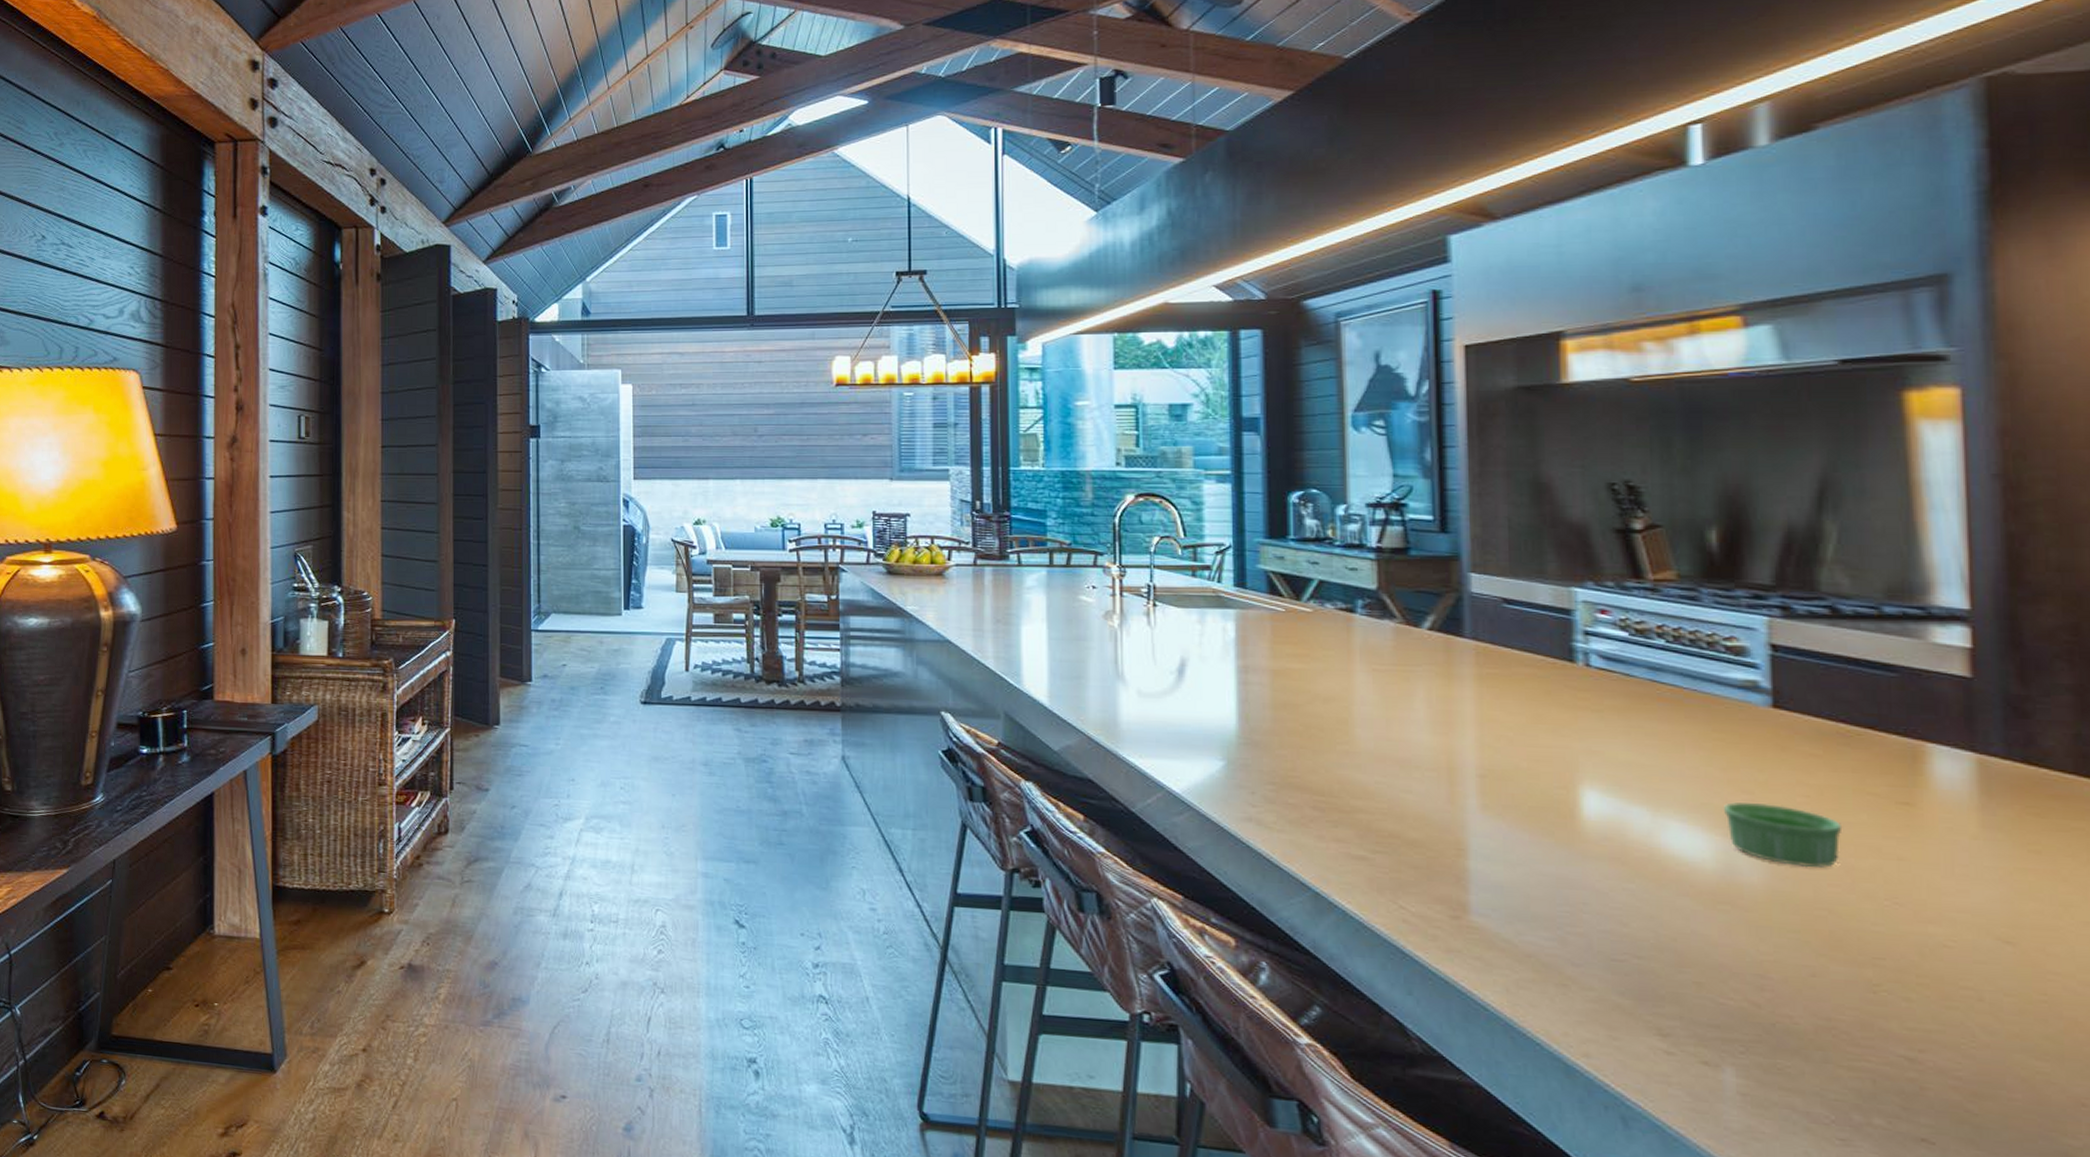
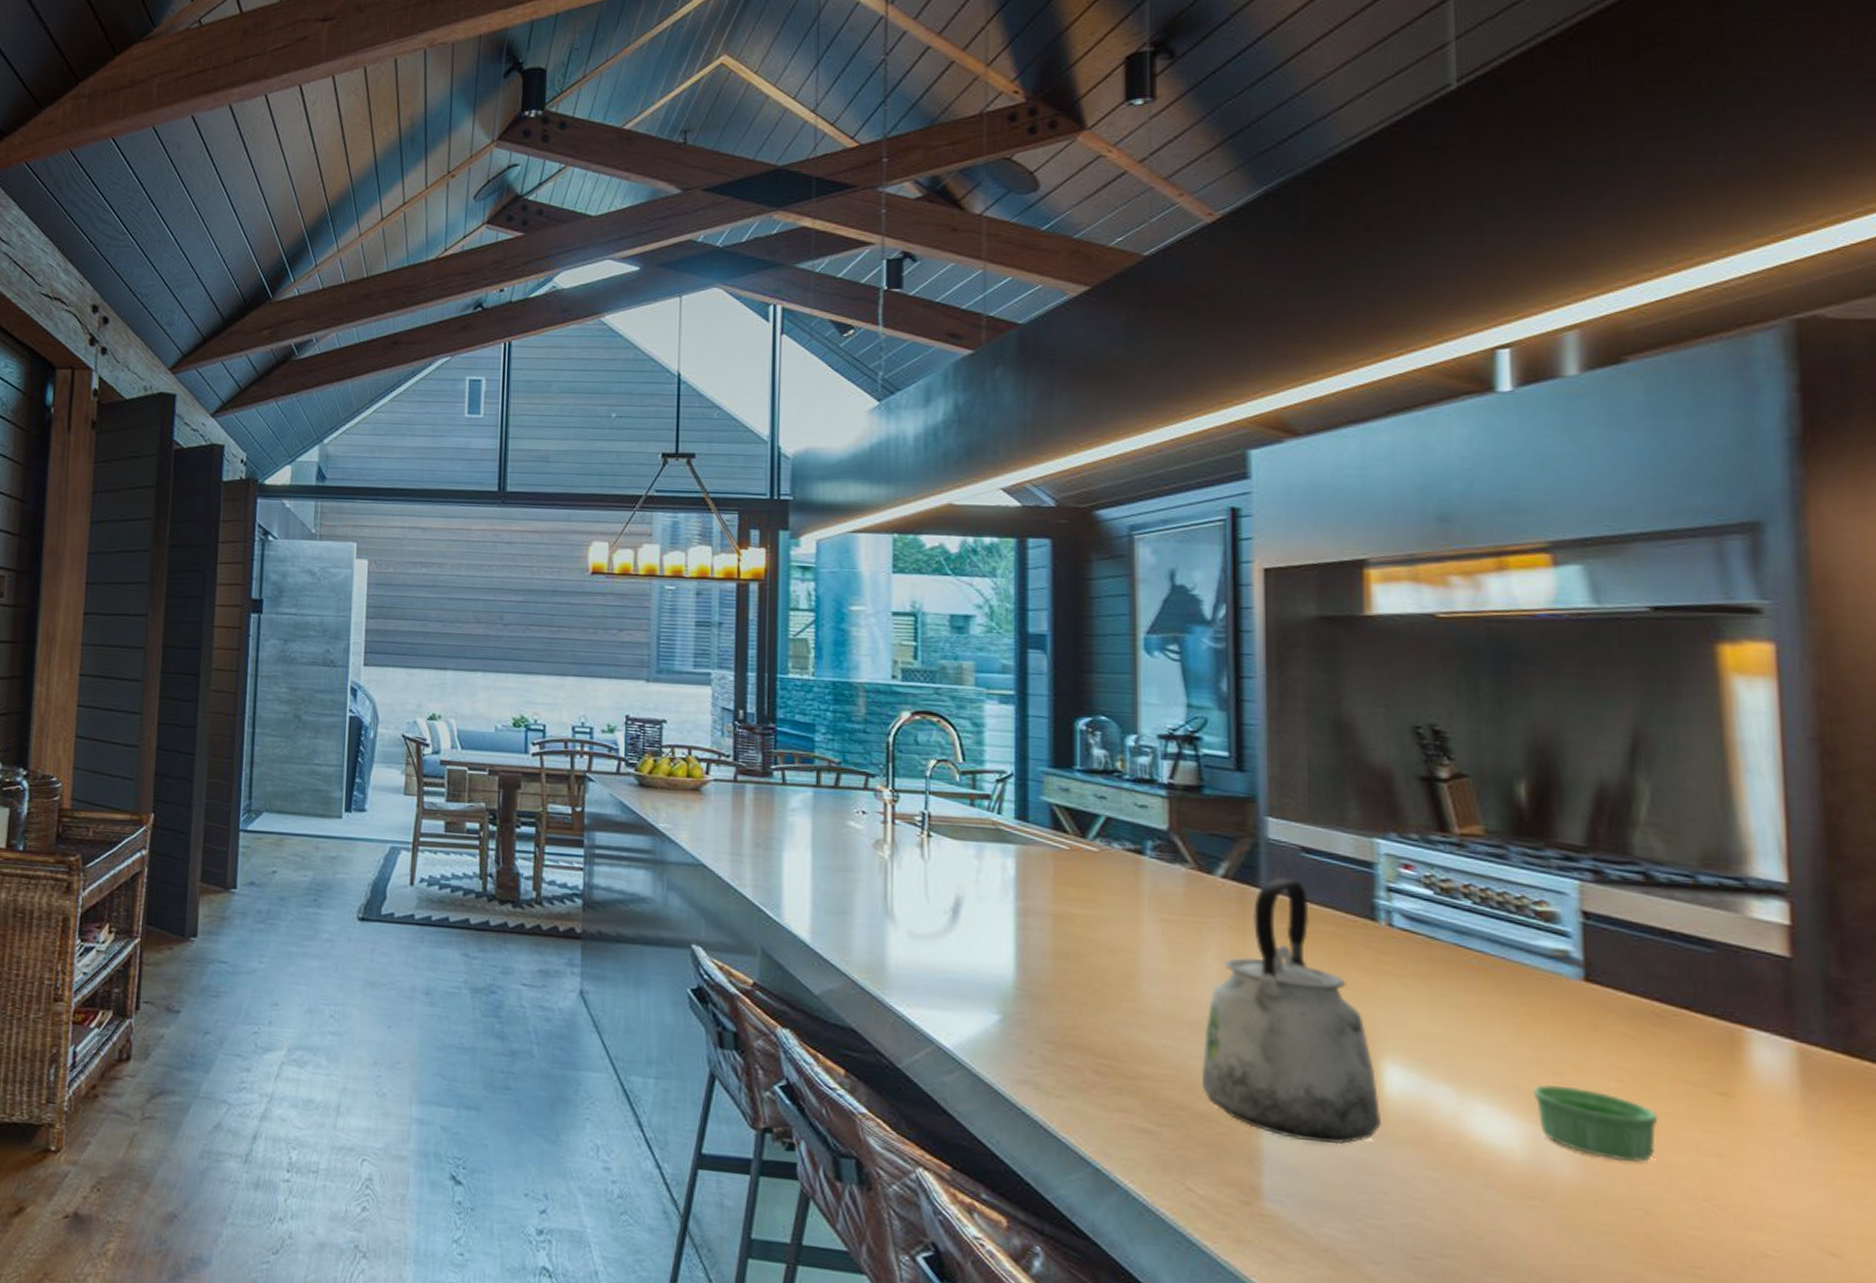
kettle: none [1412,627,1581,863] -> present [1202,878,1382,1145]

